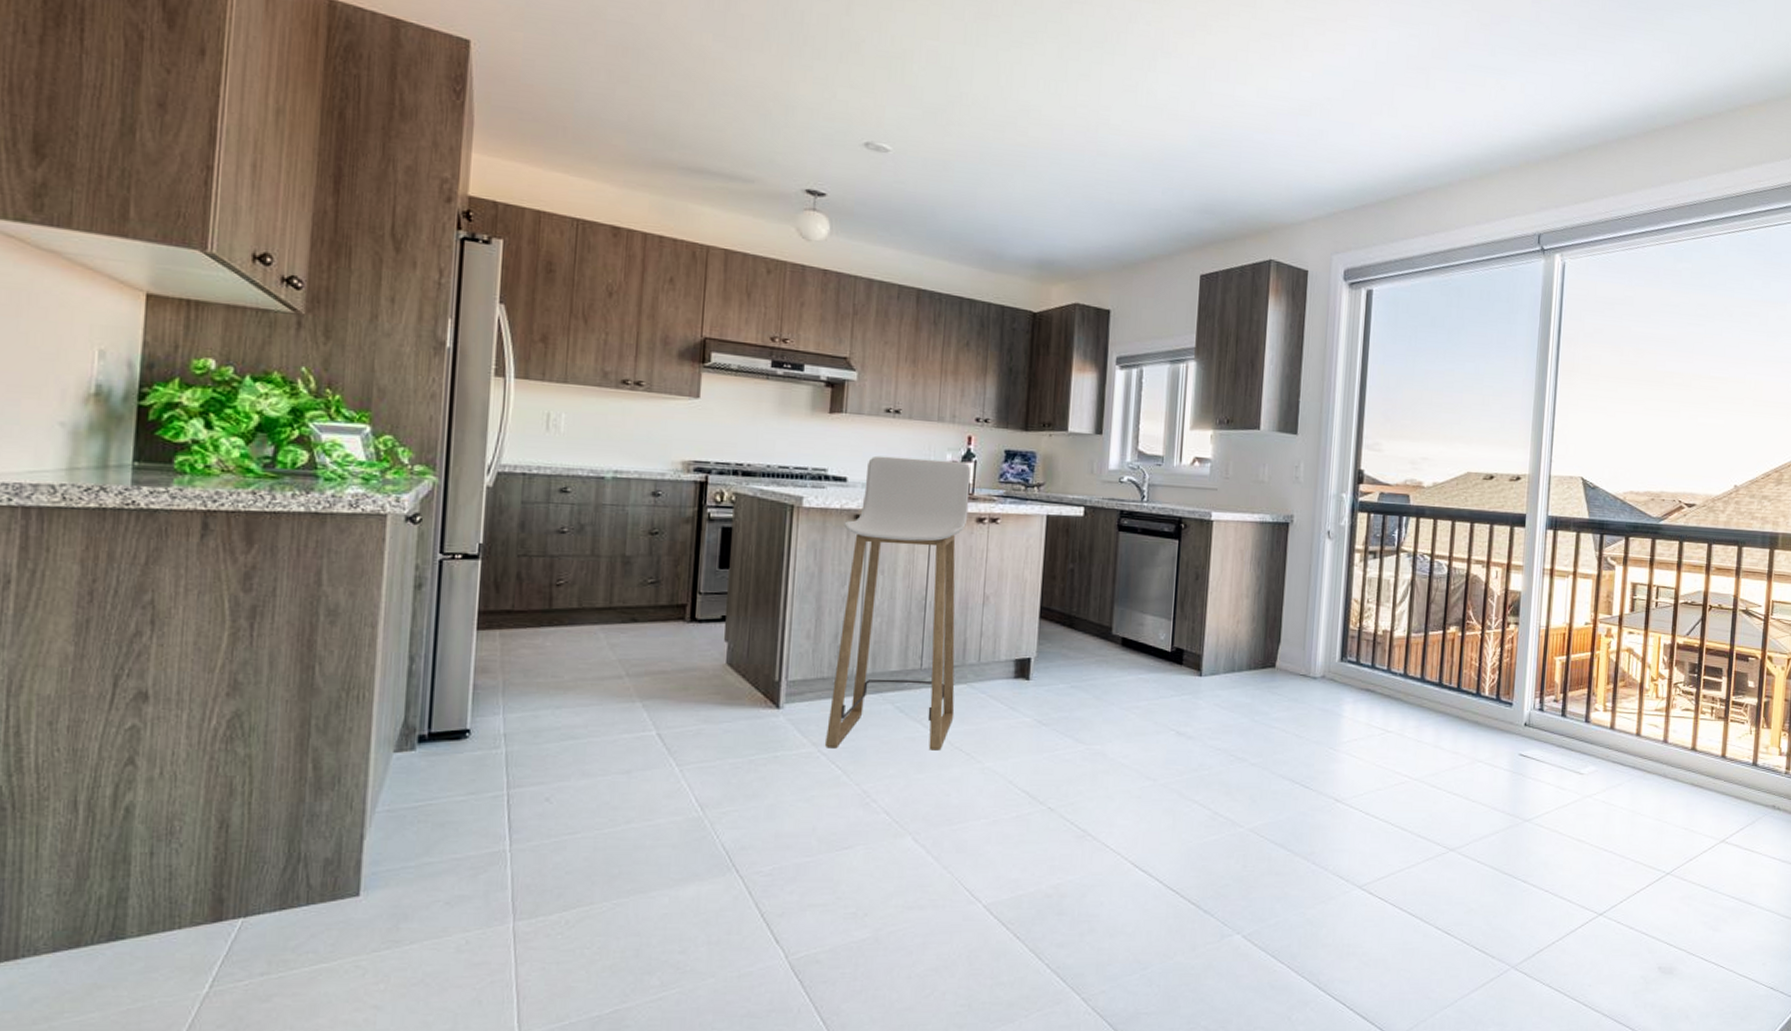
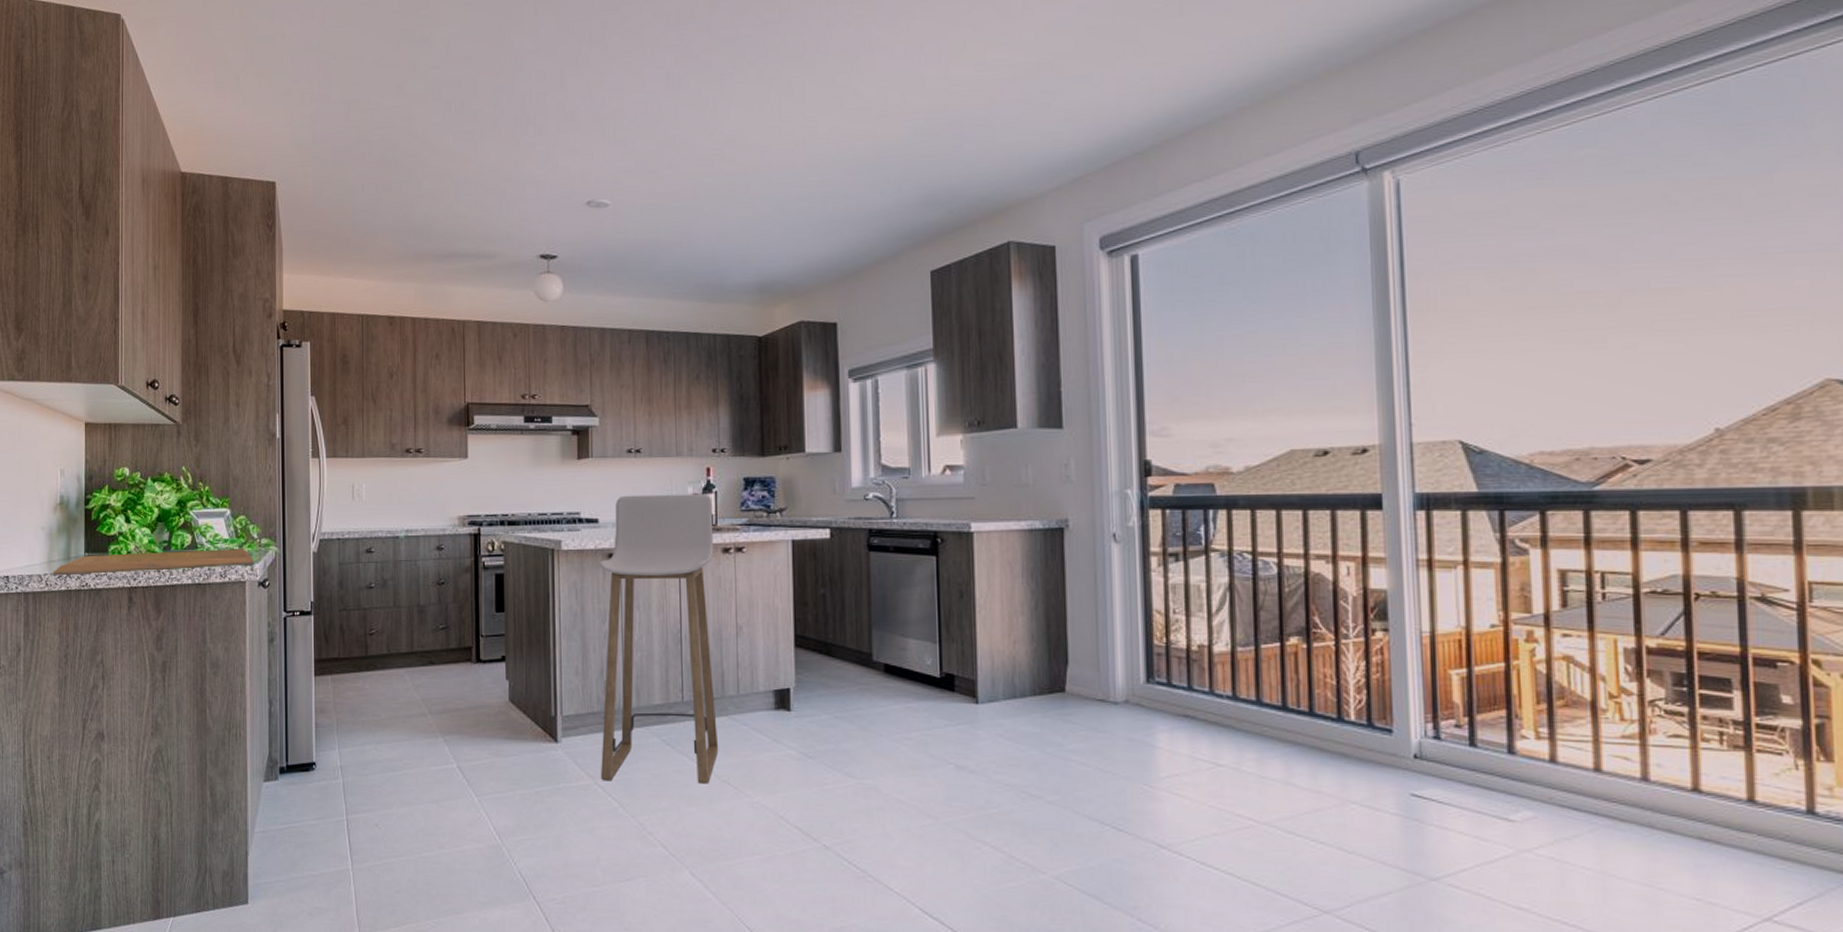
chopping board: none [76,464,403,496] -> present [53,549,255,576]

